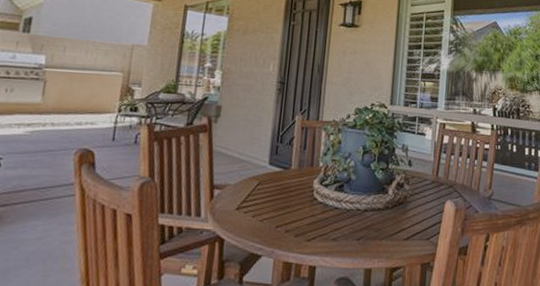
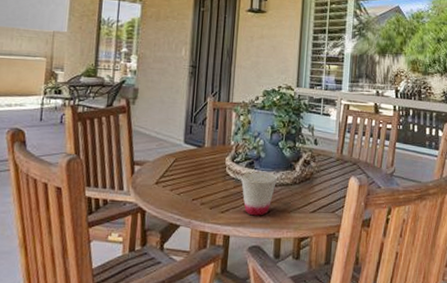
cup: none [329,195,368,244] -> present [240,172,277,216]

